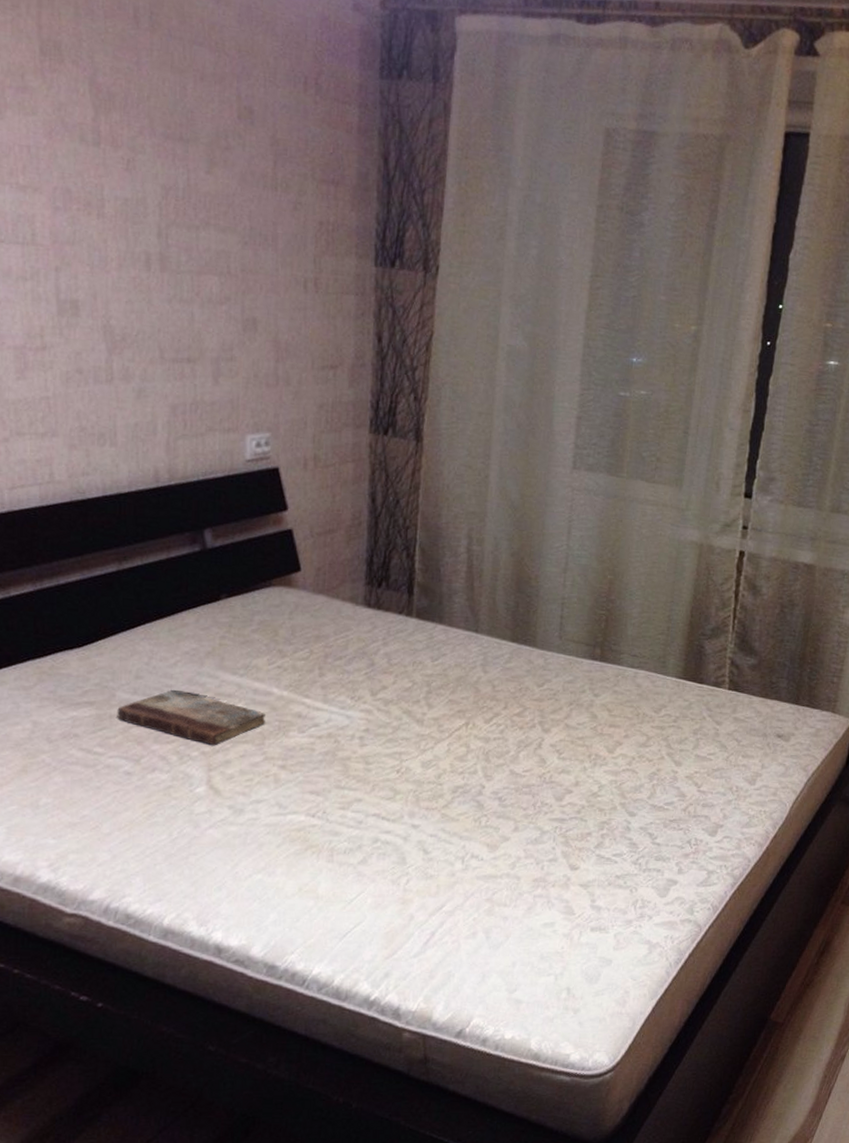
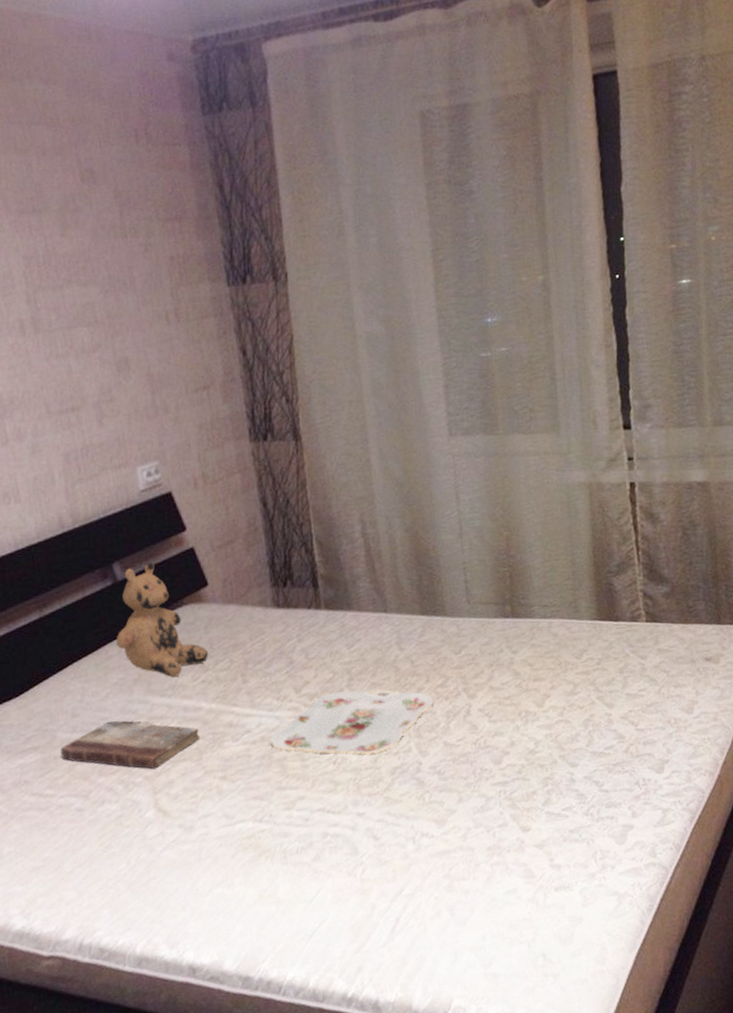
teddy bear: none [194,534,288,657] -> present [116,561,208,677]
serving tray: none [337,702,509,769] -> present [270,689,435,754]

